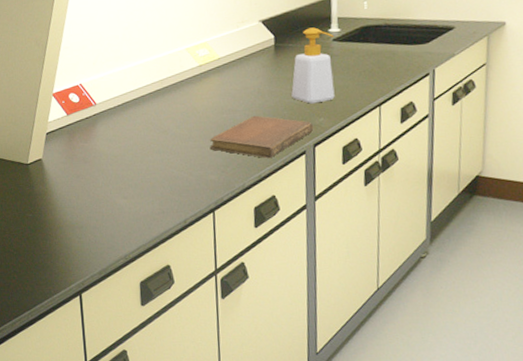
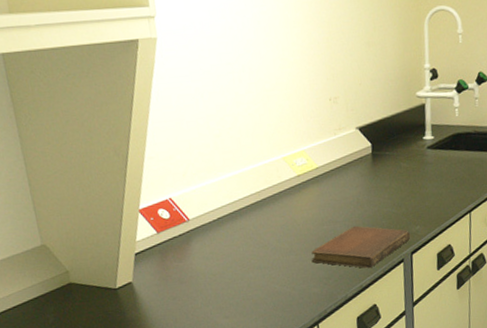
soap bottle: present [291,27,335,104] -> none [389,135,430,212]

